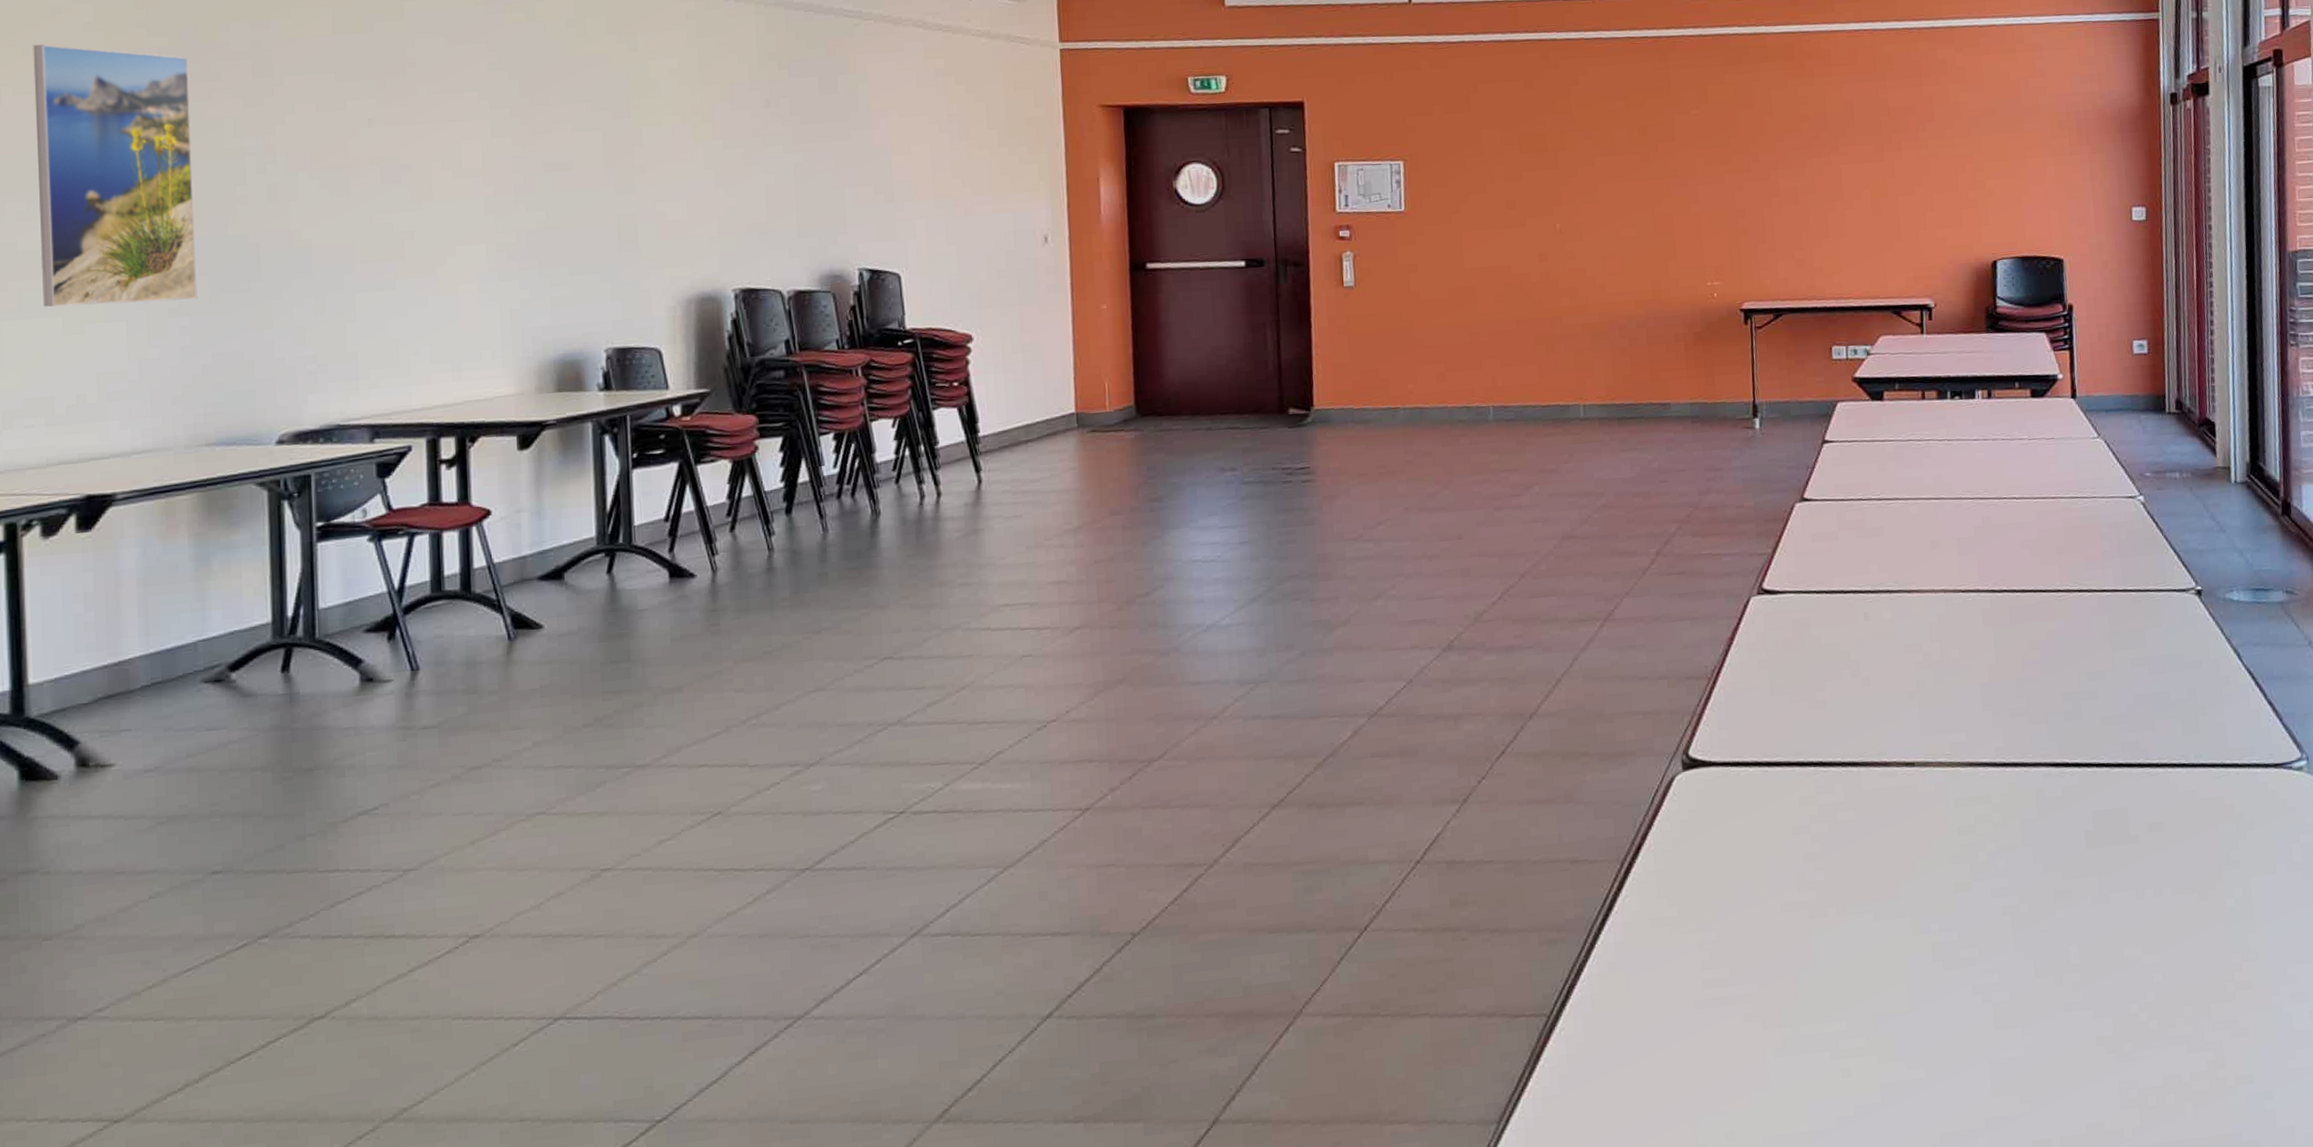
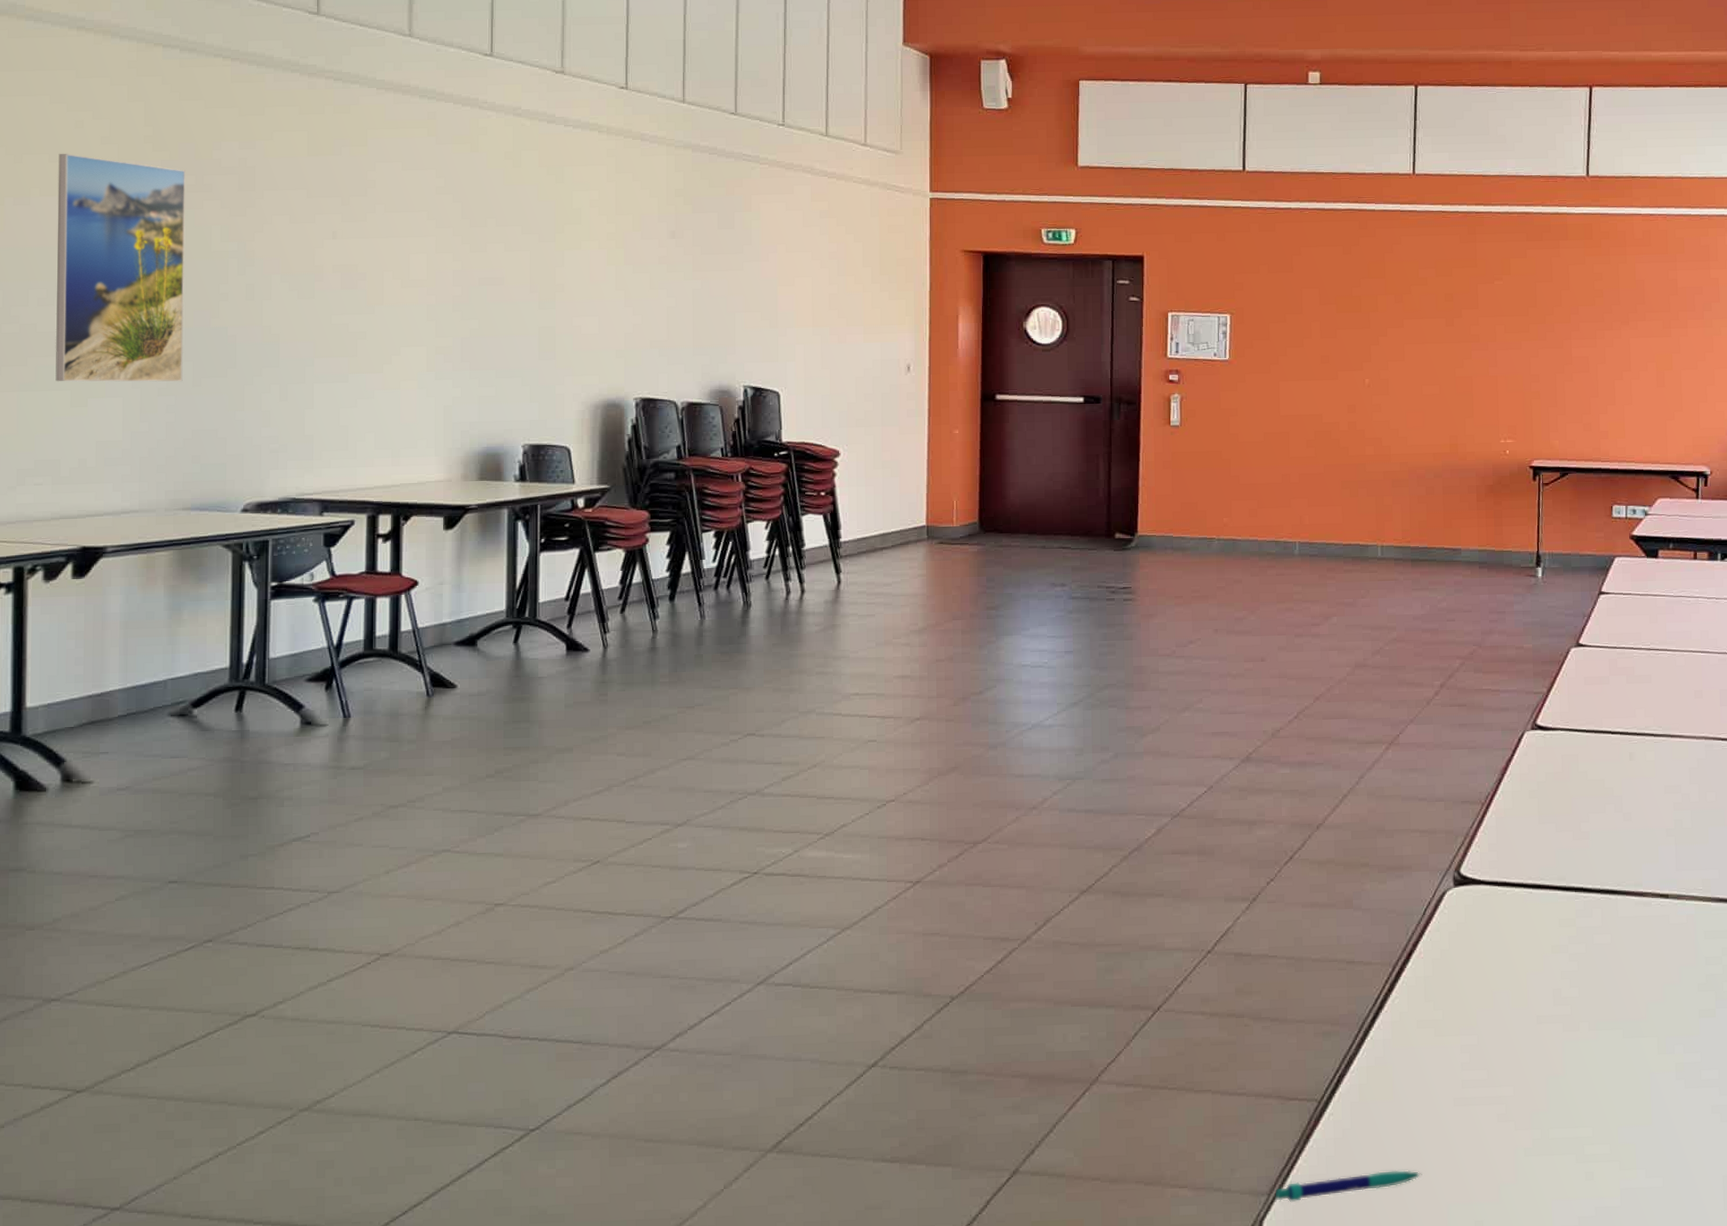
pen: none [1505,1083,1666,1129] -> present [1275,1170,1422,1203]

